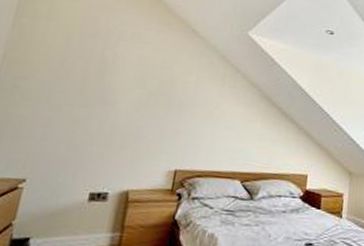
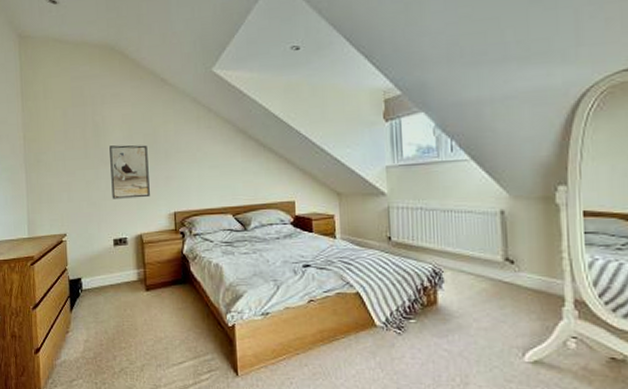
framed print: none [102,86,161,149] -> present [109,145,150,199]

